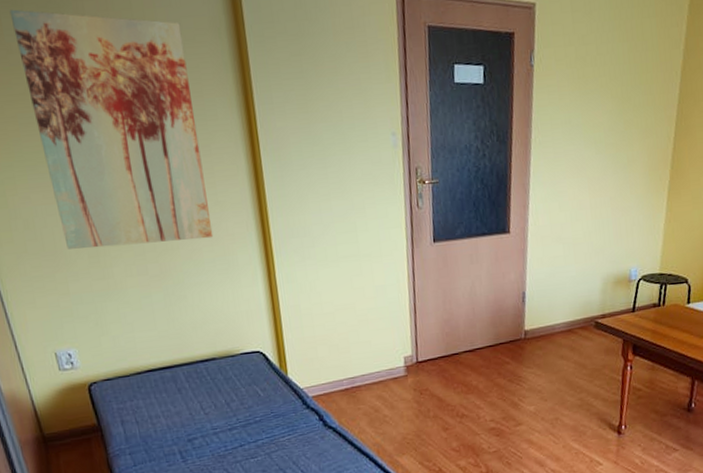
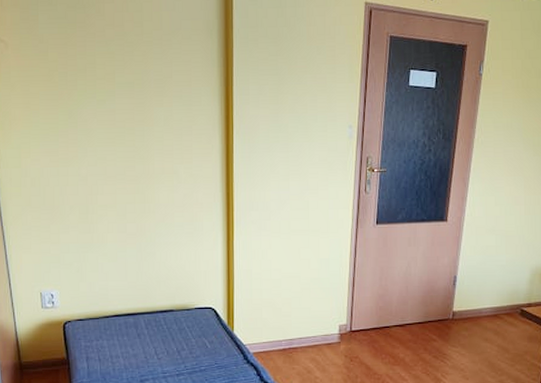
wall art: present [9,9,214,249] -> none [46,8,185,206]

